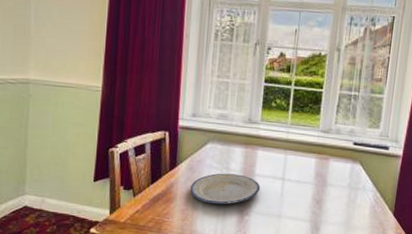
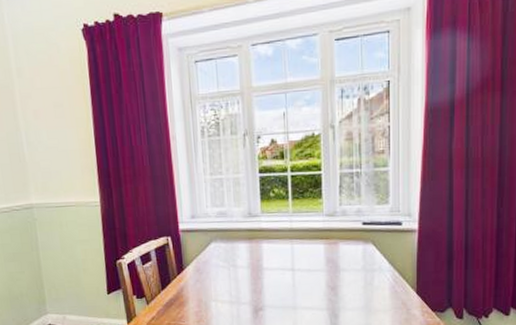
plate: present [190,173,261,205] -> none [200,270,271,303]

